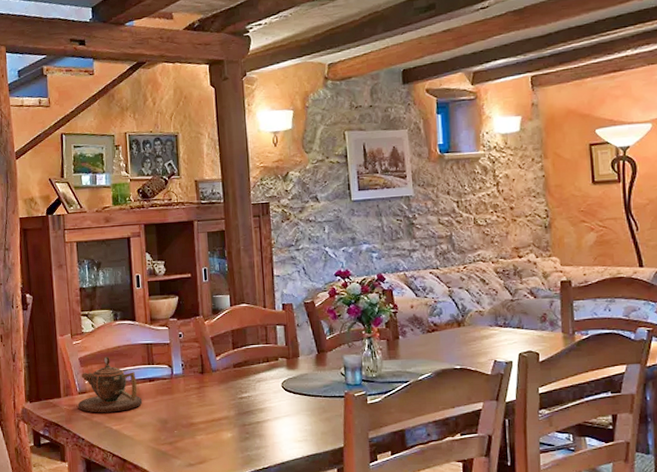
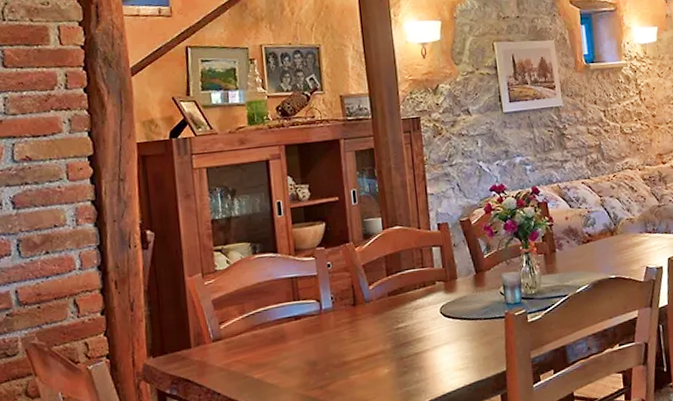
teapot: present [77,356,143,413] -> none [211,295,288,363]

